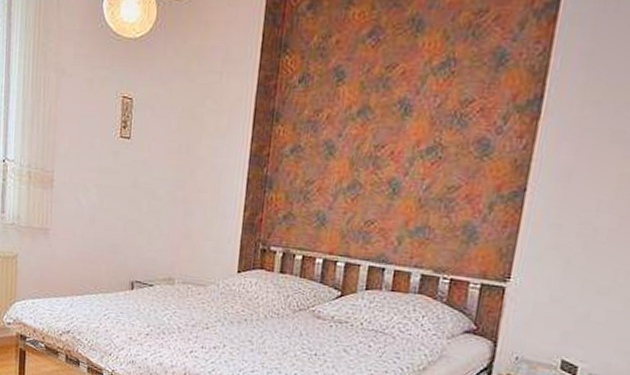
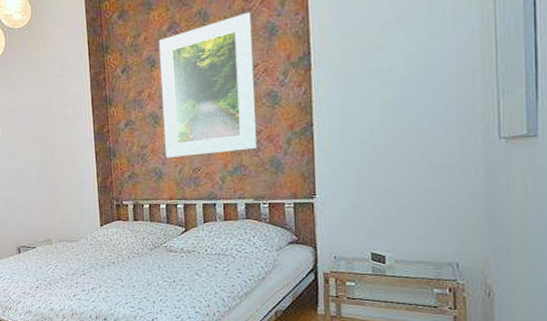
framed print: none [334,28,479,208] -> present [158,12,258,158]

